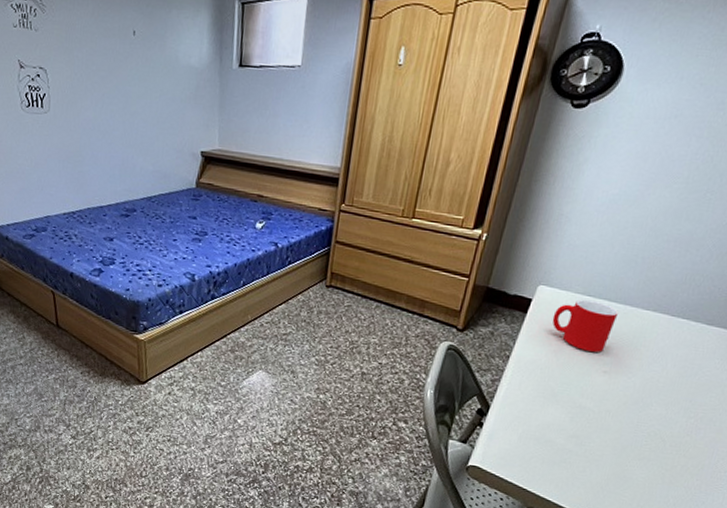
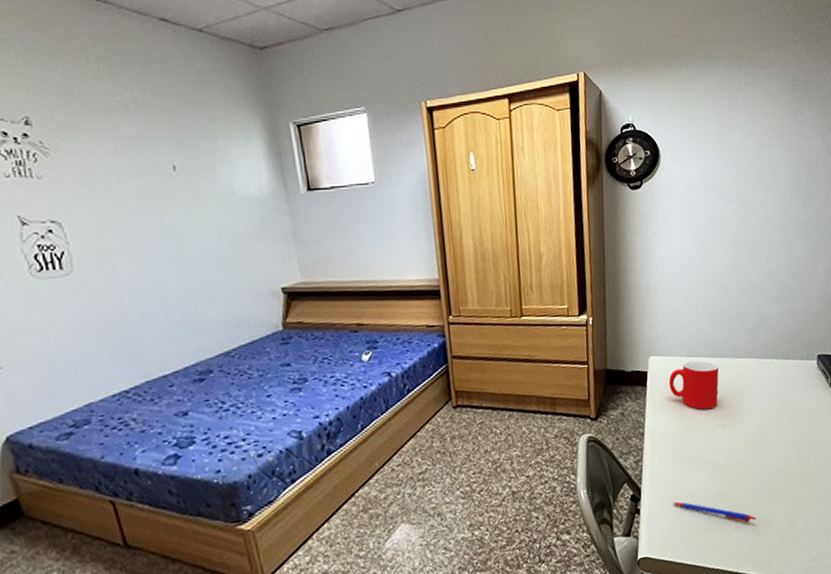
pen: none [519,427,610,471] -> present [672,501,756,523]

